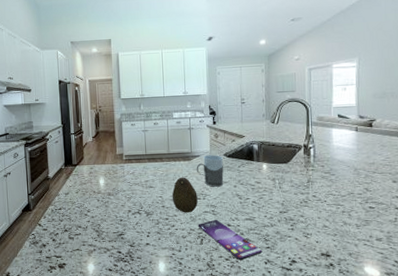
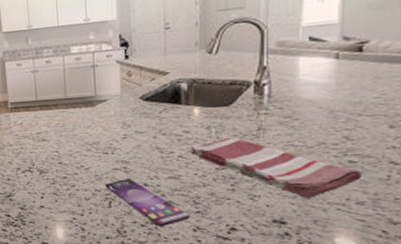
fruit: present [172,177,198,213] -> none [70,127,105,171]
mug: present [196,155,224,187] -> none [102,98,139,139]
dish towel: none [261,187,379,237] -> present [190,137,362,199]

